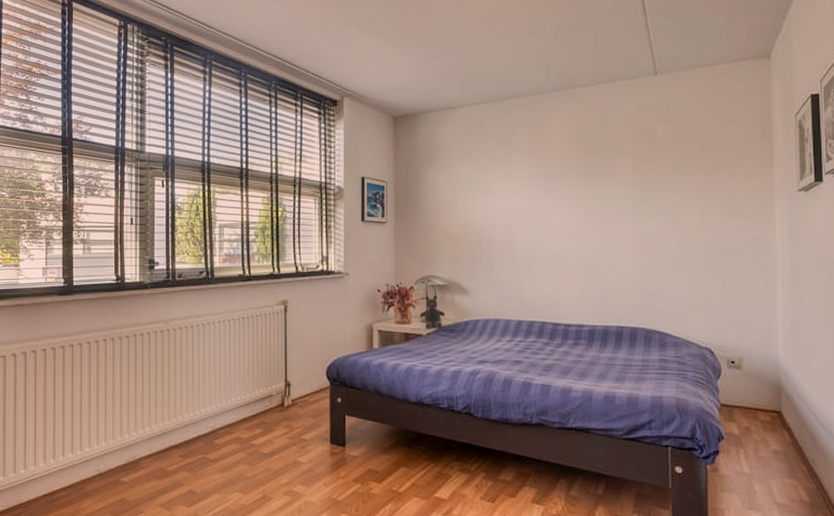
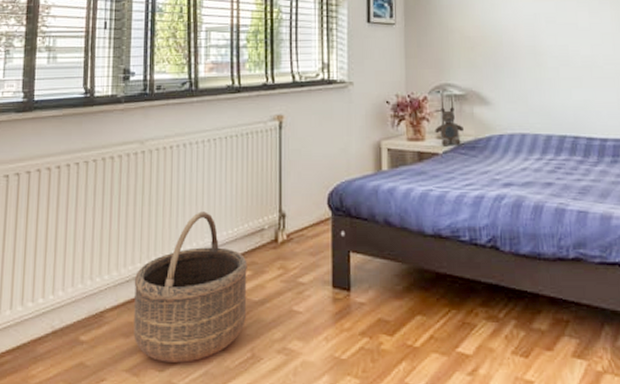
basket: none [164,380,259,500] -> present [133,211,247,362]

